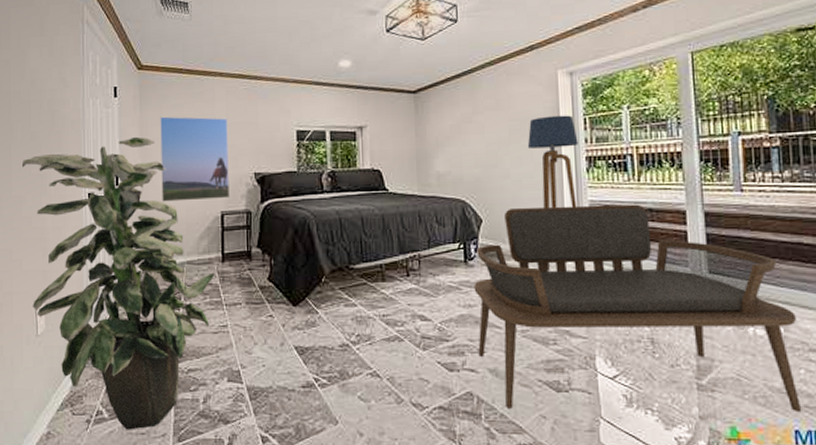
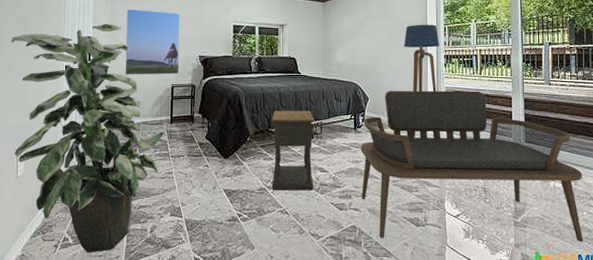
nightstand: none [352,239,413,346] -> present [271,110,314,191]

